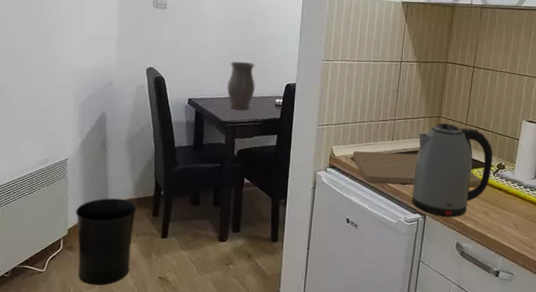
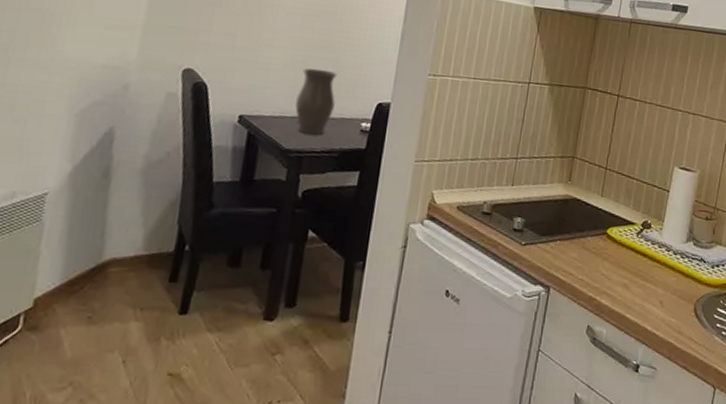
waste bin: present [76,198,137,285] -> none [41,253,147,386]
cutting board: present [352,151,481,188] -> none [458,198,622,252]
kettle: present [411,123,493,217] -> none [532,165,637,291]

